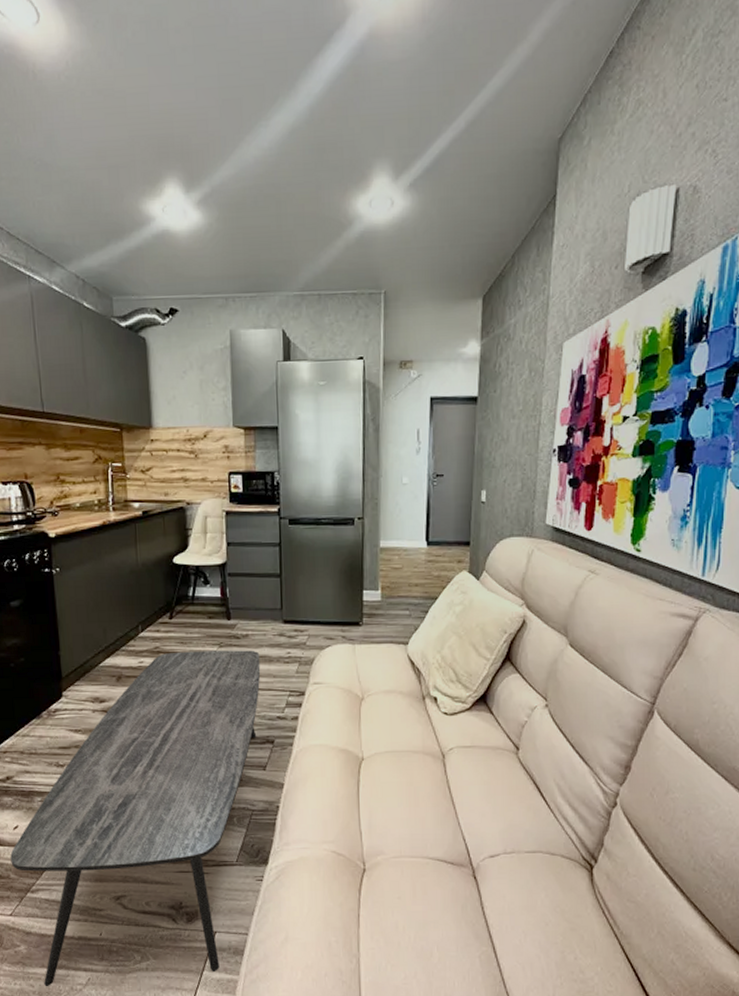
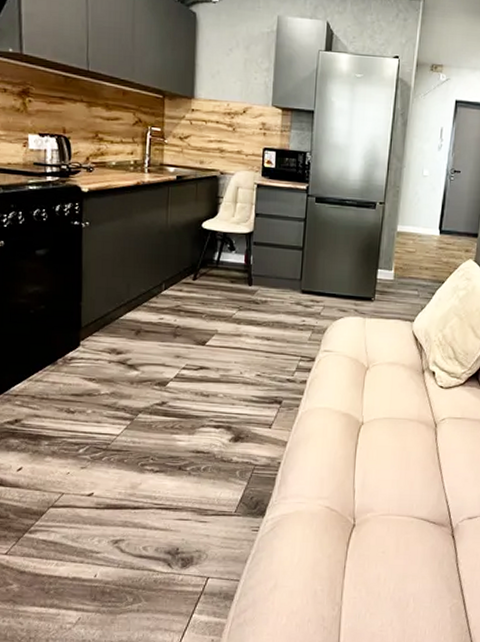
coffee table: present [10,650,261,987] -> none [11,311,276,625]

